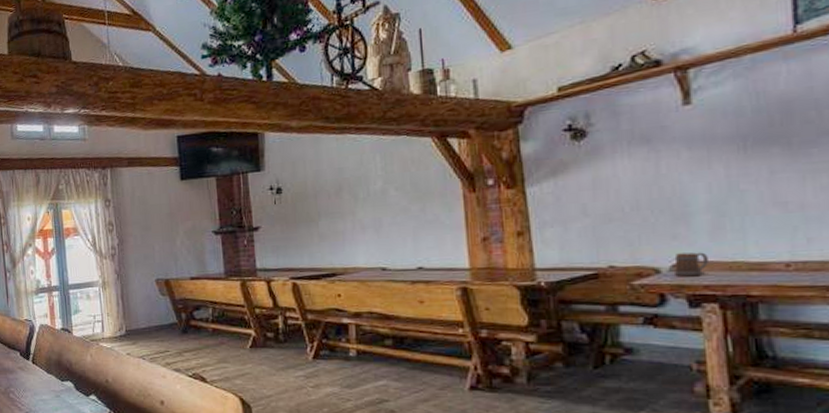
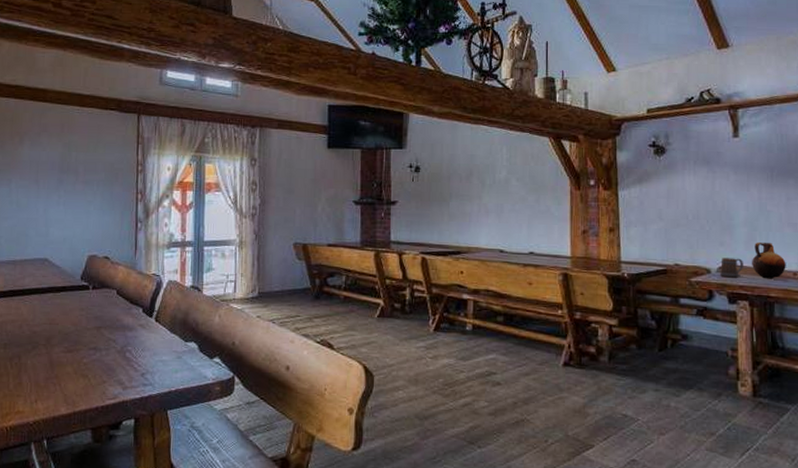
ceramic pitcher: none [719,230,774,276] -> present [751,243,786,280]

